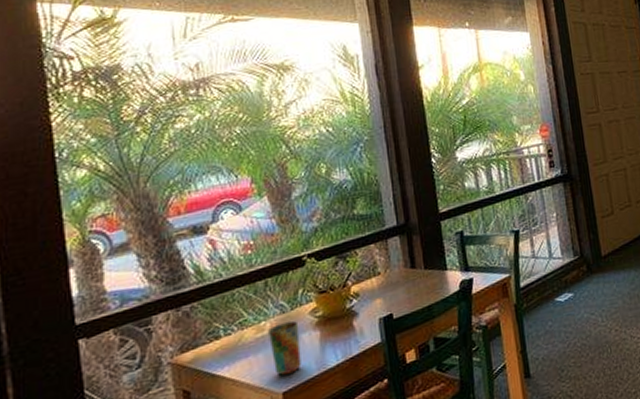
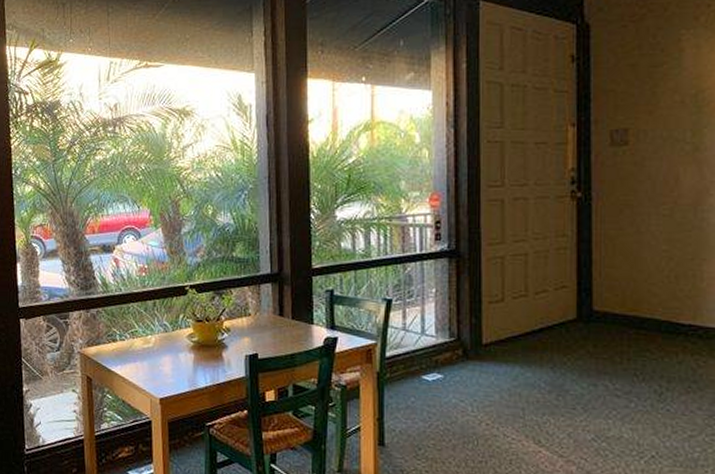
cup: present [268,321,302,375] -> none [153,340,178,384]

